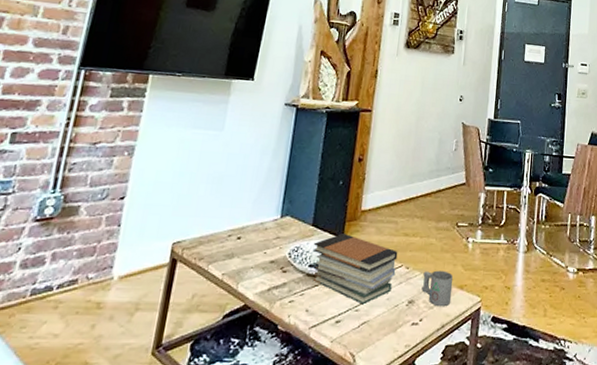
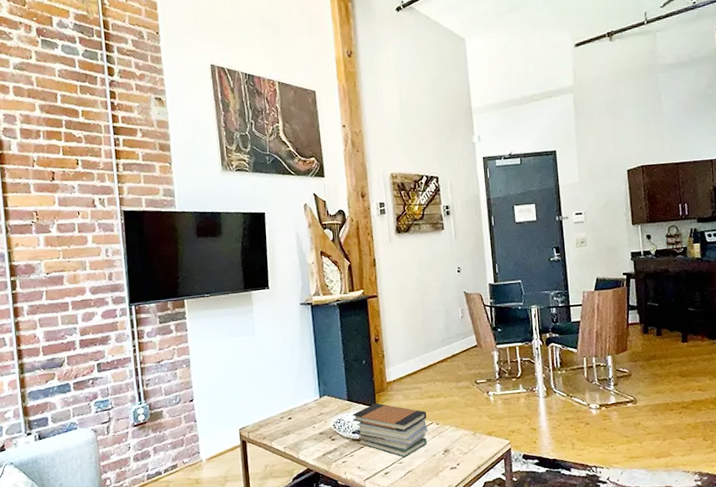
mug: present [421,270,453,307] -> none [453,422,483,452]

